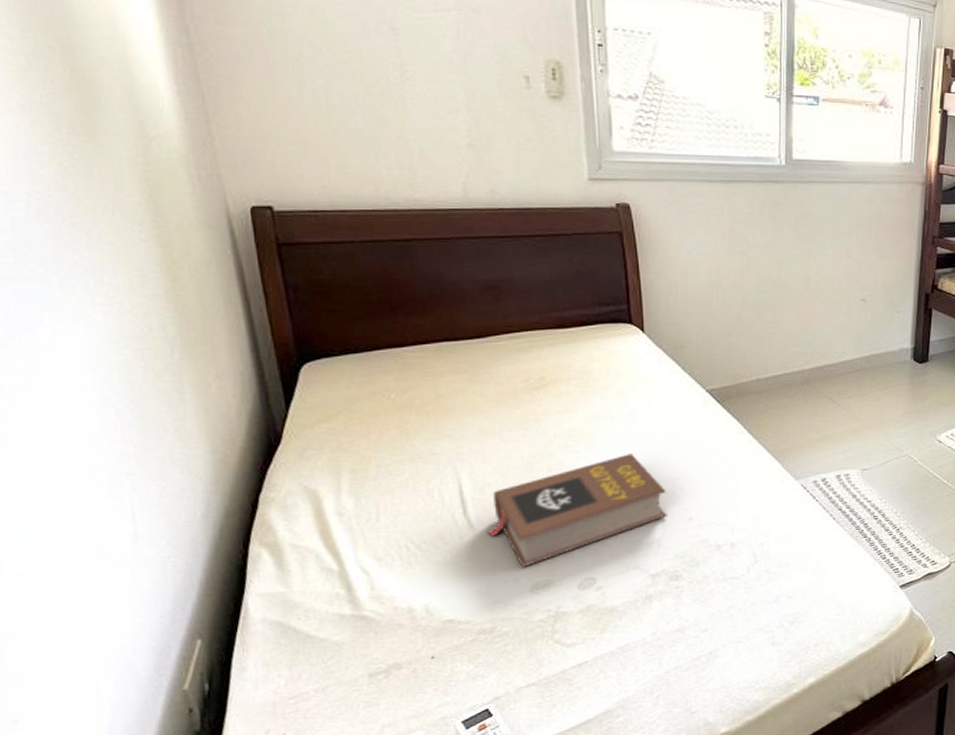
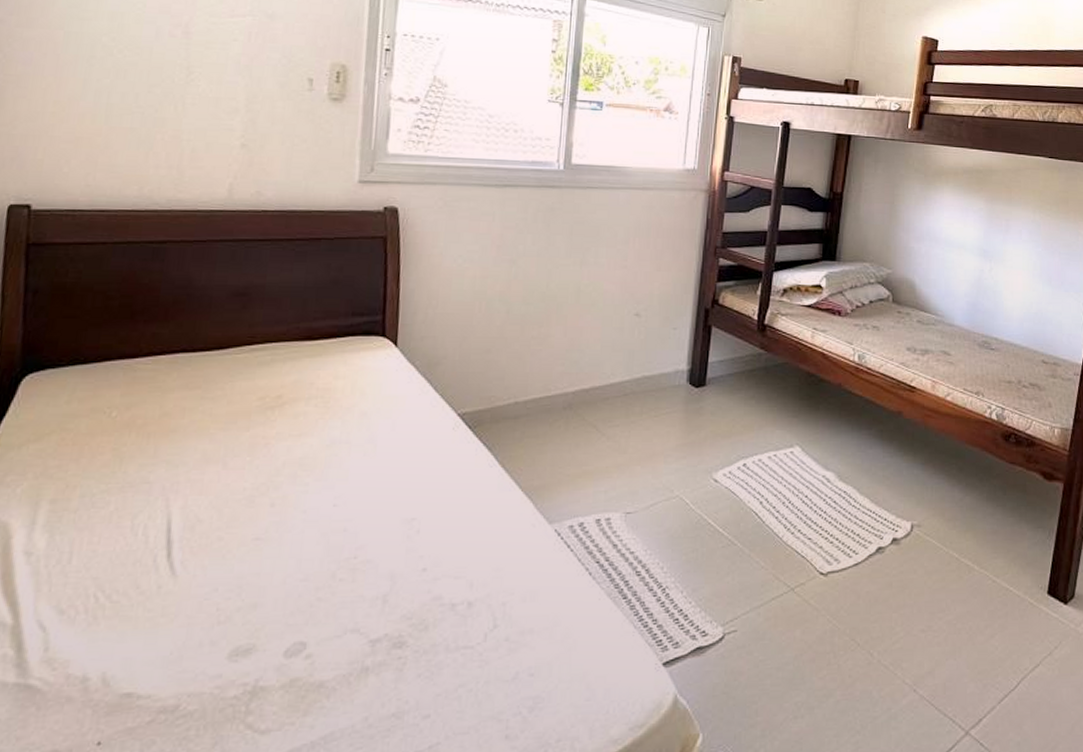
book: present [486,454,667,567] -> none [189,487,401,627]

